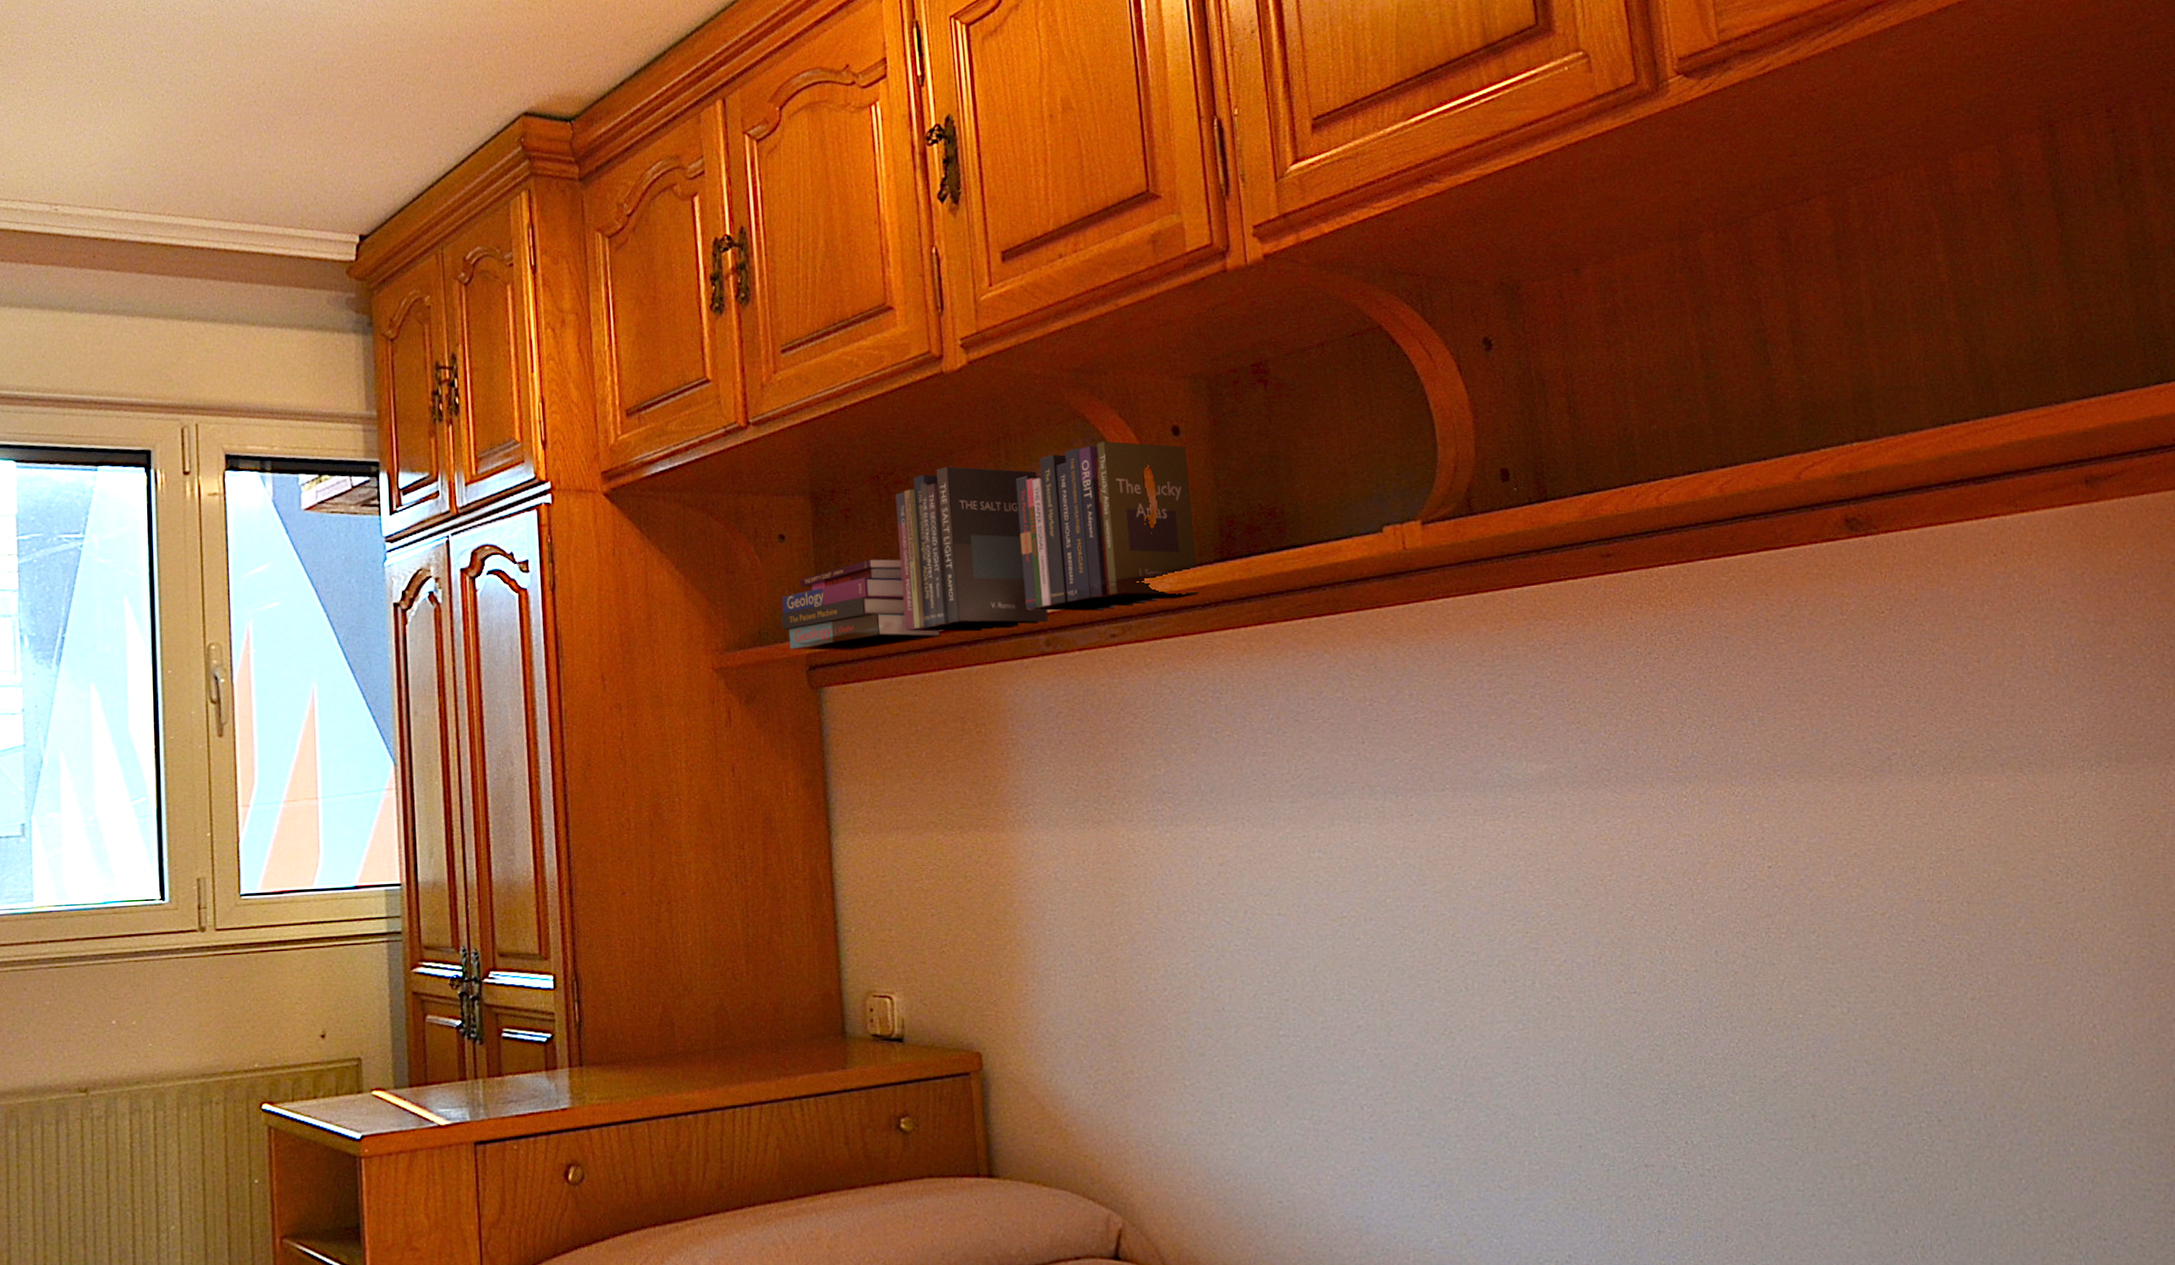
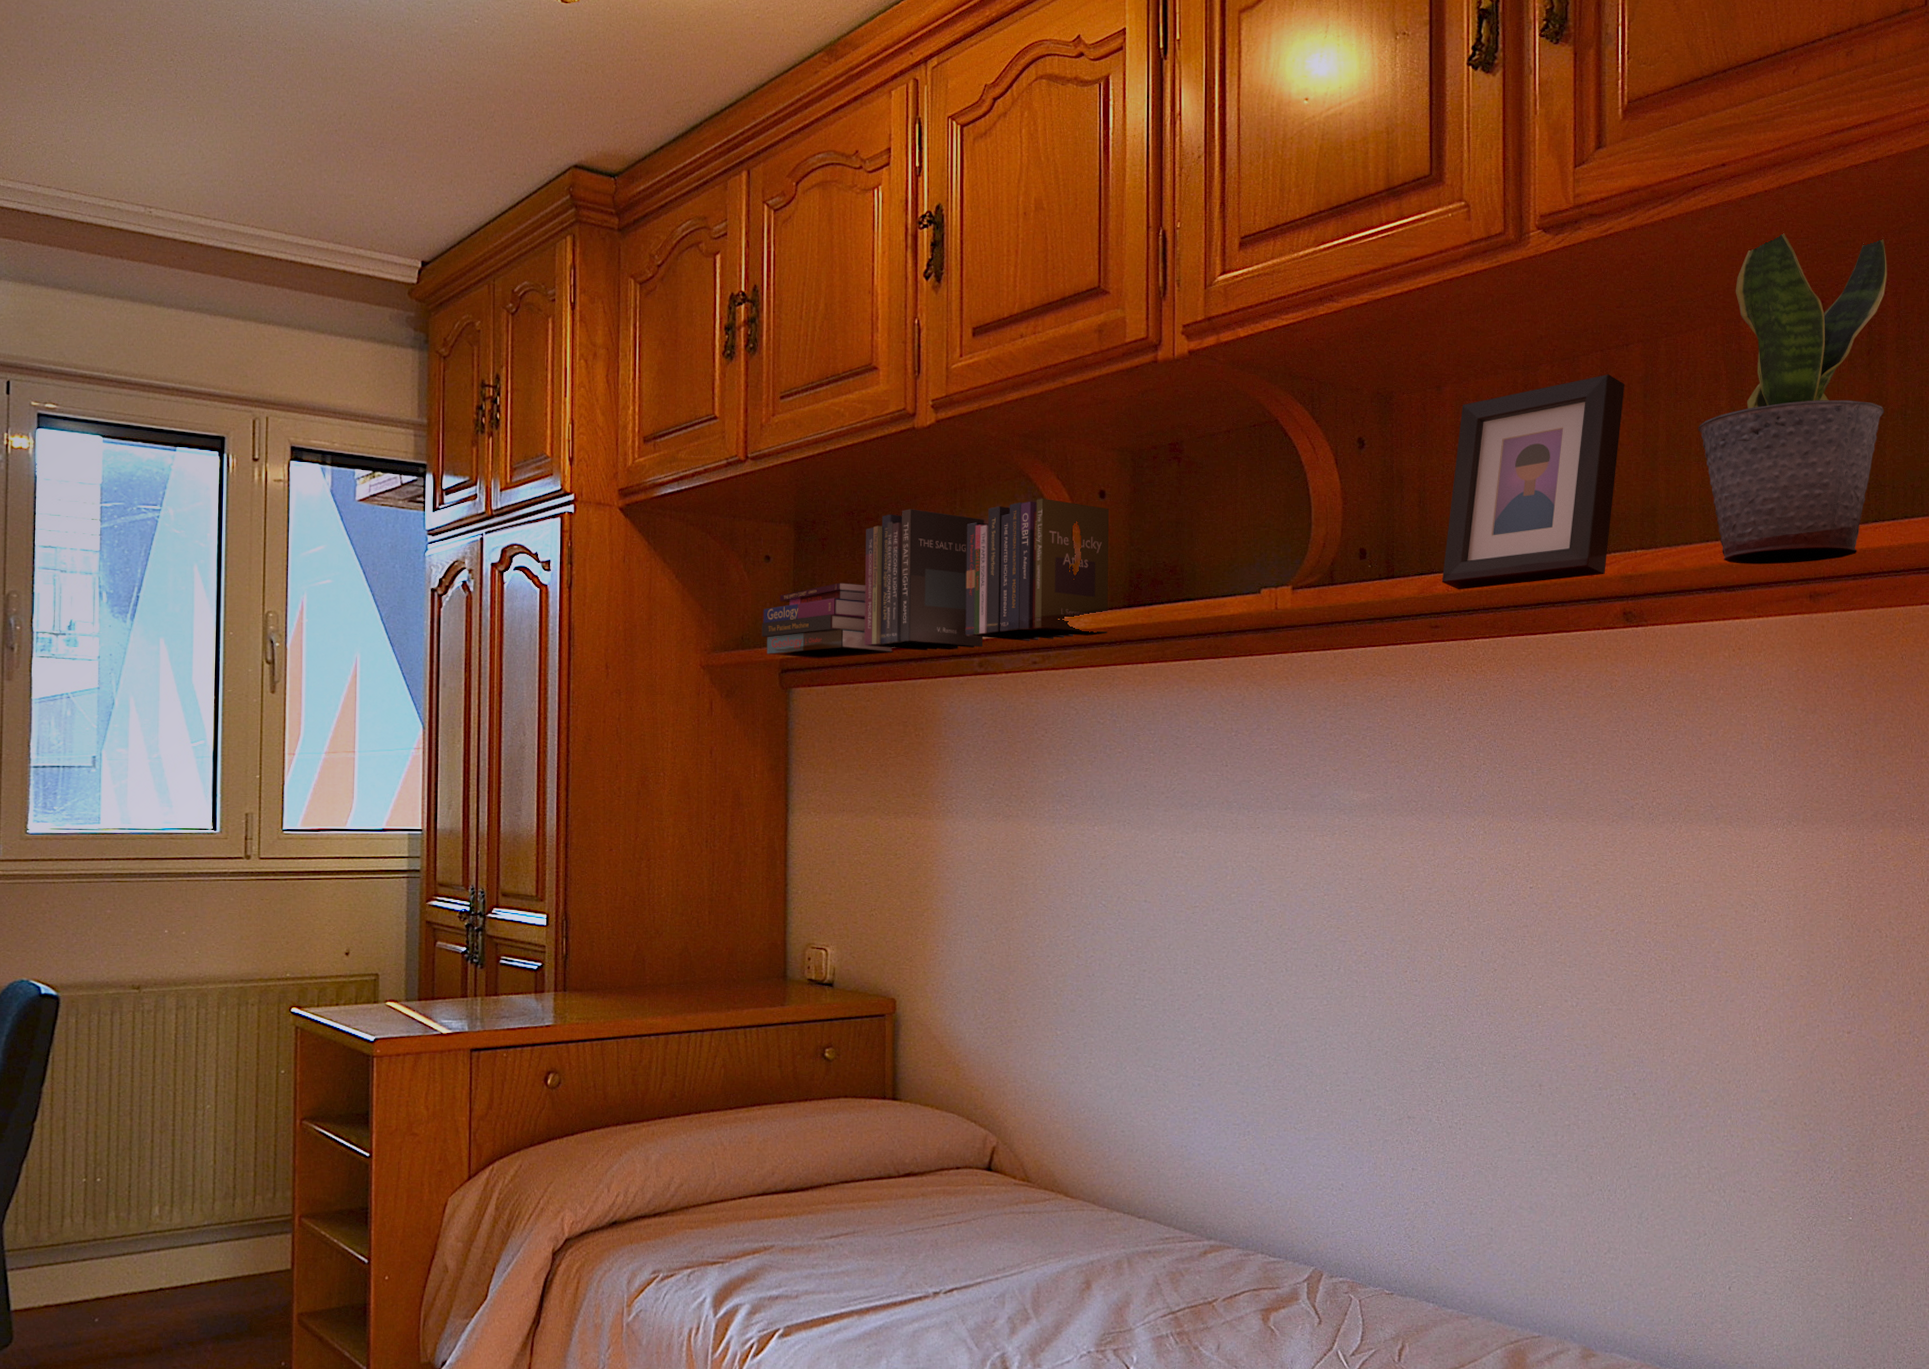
picture frame: none [1608,236,1816,509] -> present [1441,374,1625,590]
potted plant: none [1911,42,2151,450] -> present [1698,231,1887,565]

